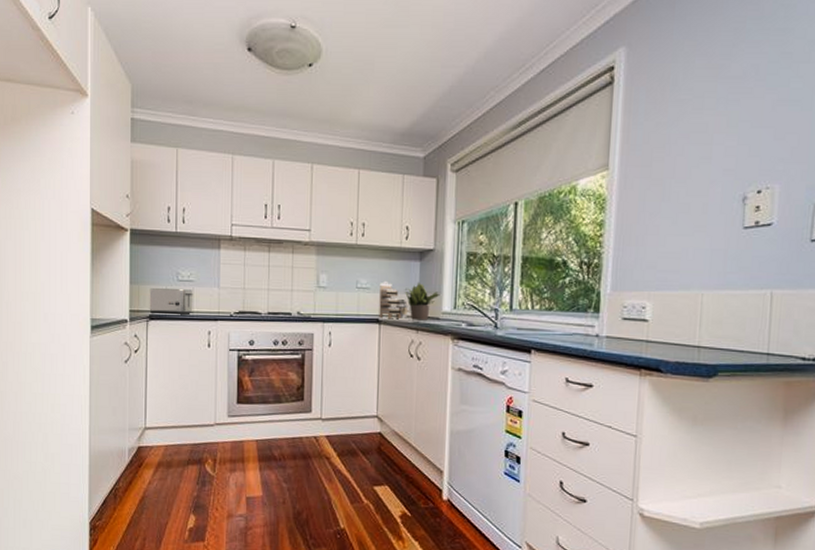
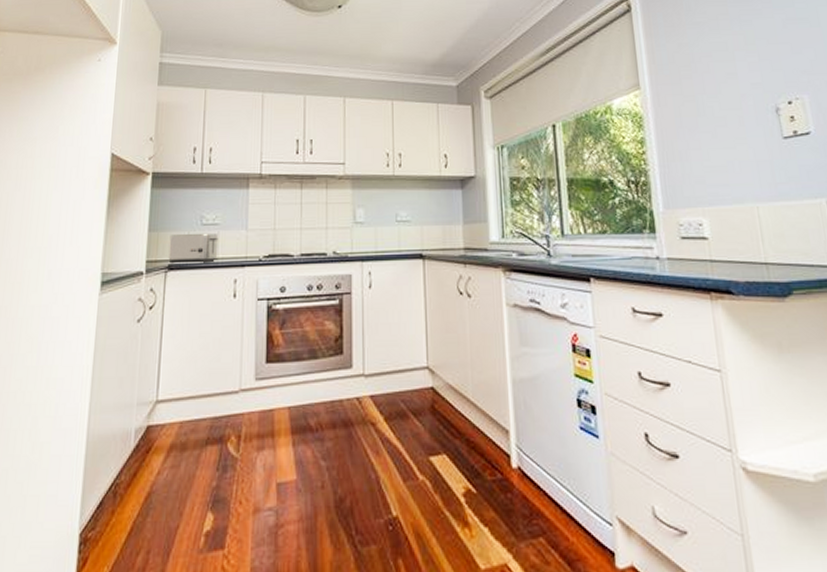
spice rack: present [379,280,410,319] -> none [421,211,455,254]
potted plant: present [404,281,440,321] -> none [447,211,486,253]

